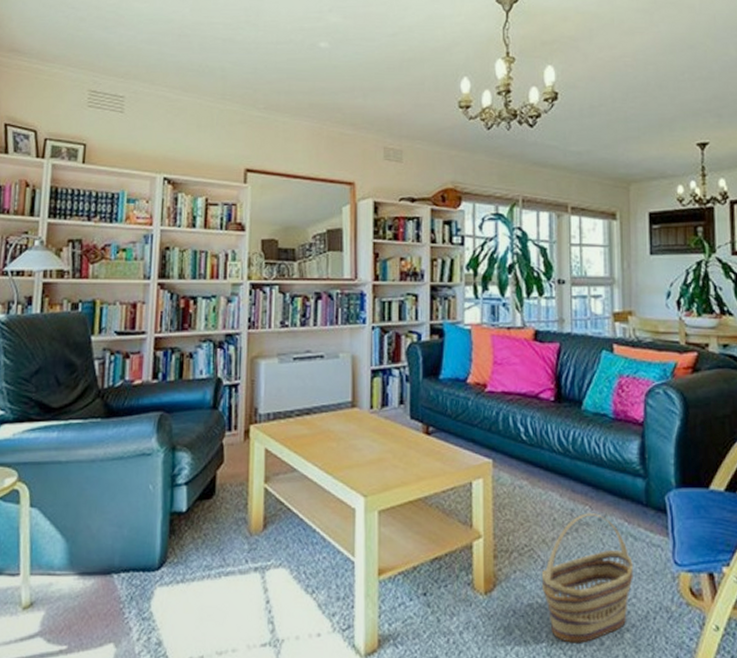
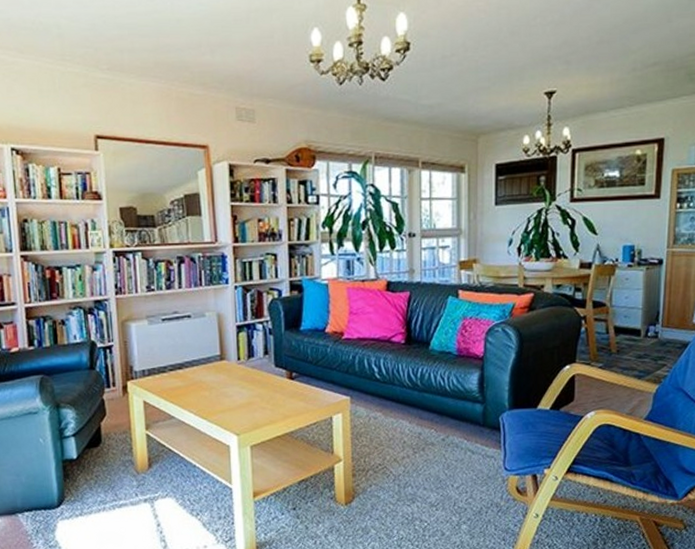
basket: present [541,513,633,643] -> none [393,435,470,536]

